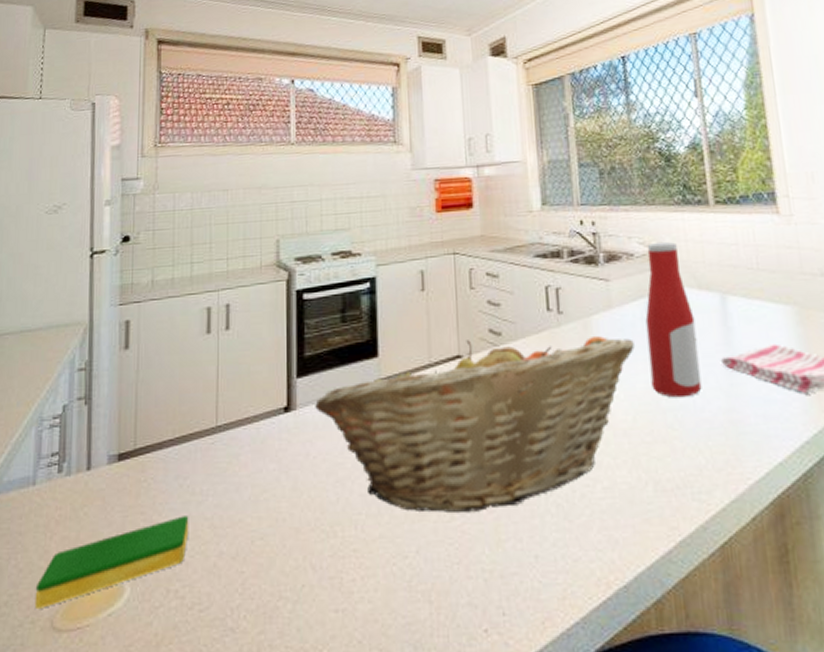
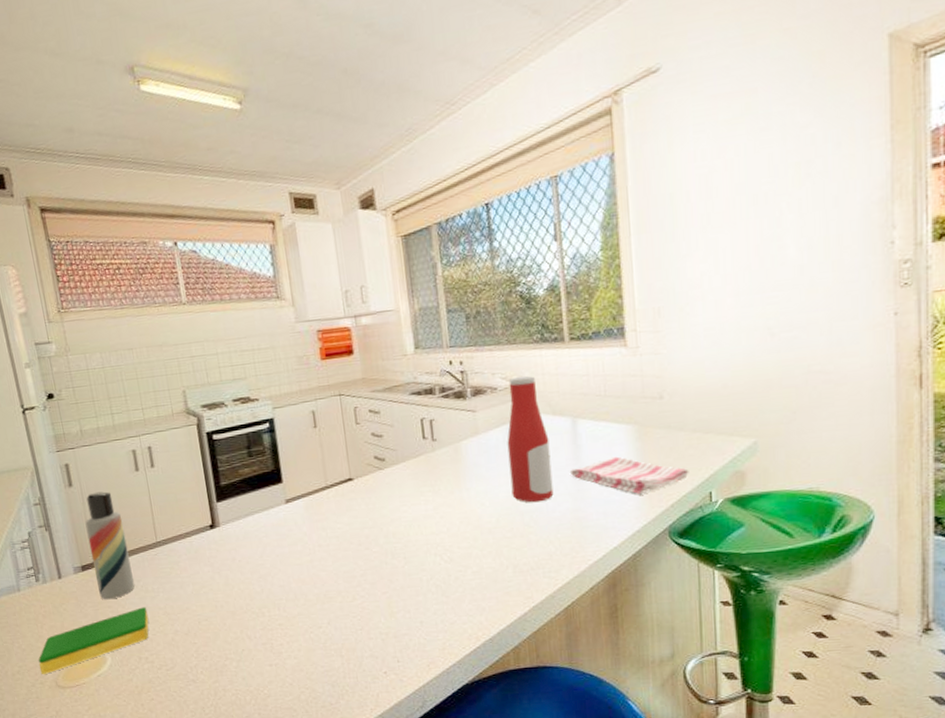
lotion bottle: none [133,357,180,503] -> present [85,491,134,600]
fruit basket: present [315,335,634,512] -> none [235,457,498,596]

